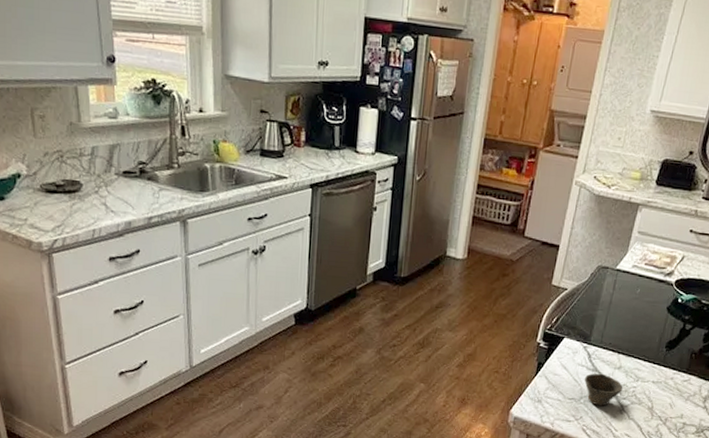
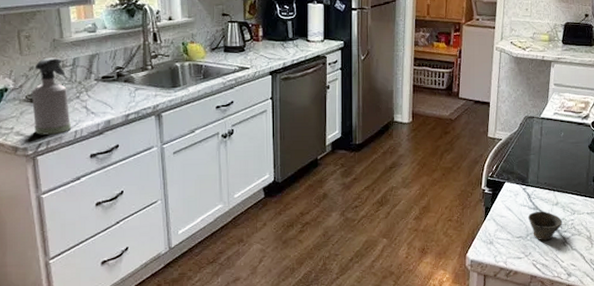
spray bottle: none [46,143,89,232] -> present [31,57,71,135]

